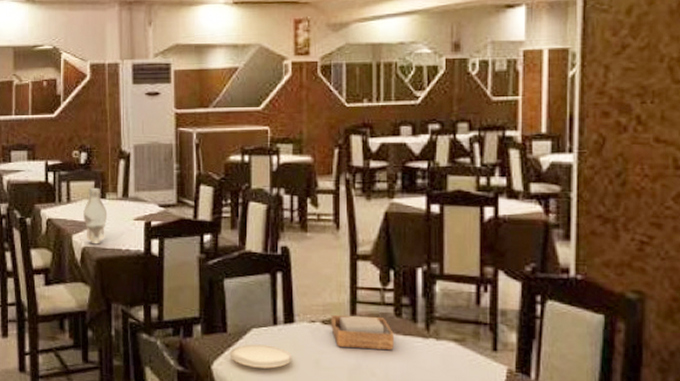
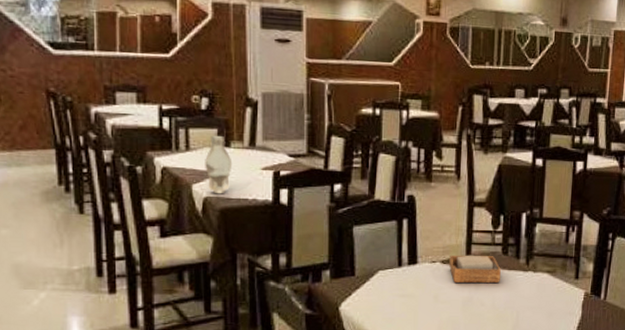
plate: present [229,344,292,369] -> none [357,285,415,306]

